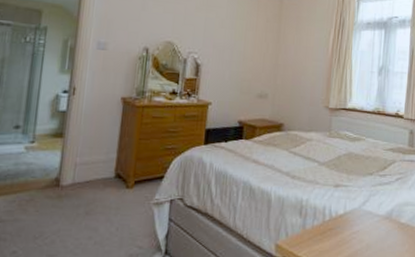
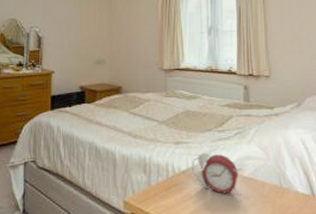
alarm clock: none [349,196,400,241] -> present [192,152,242,195]

